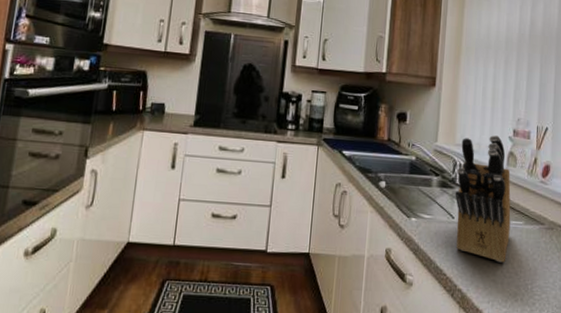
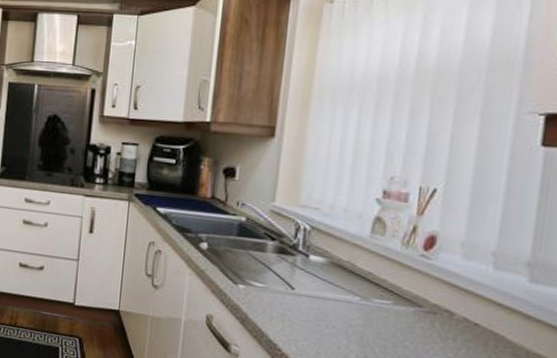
knife block: present [455,135,511,263] -> none [296,196,376,346]

